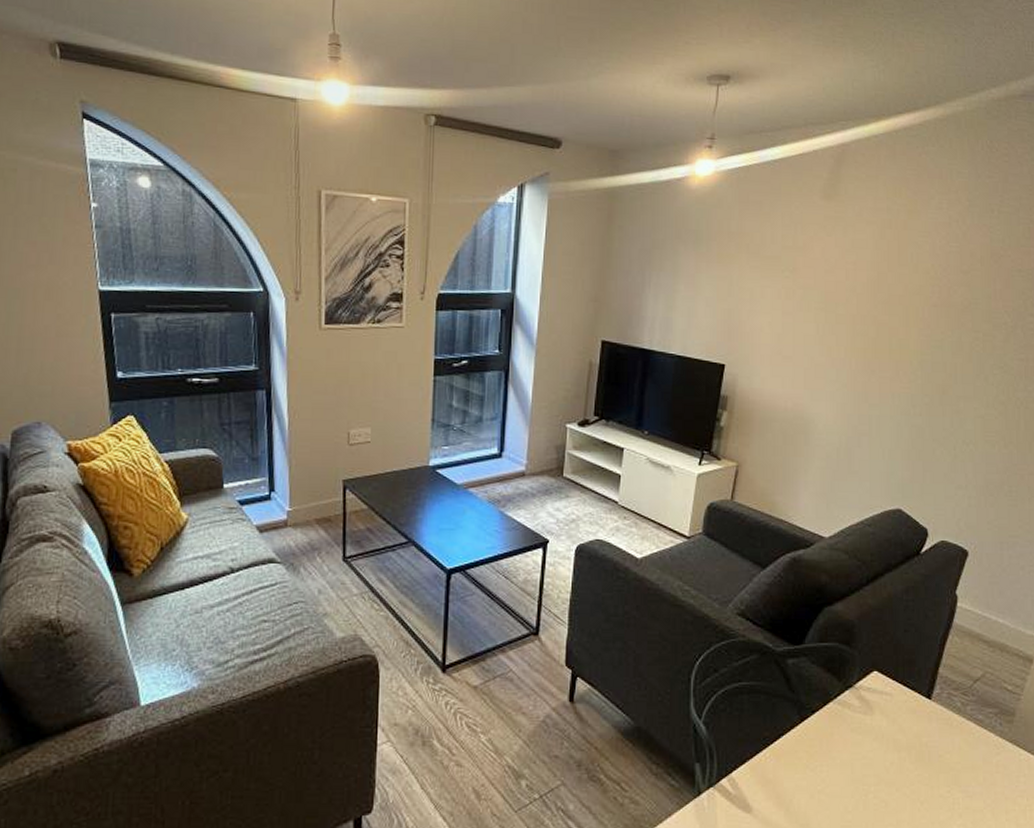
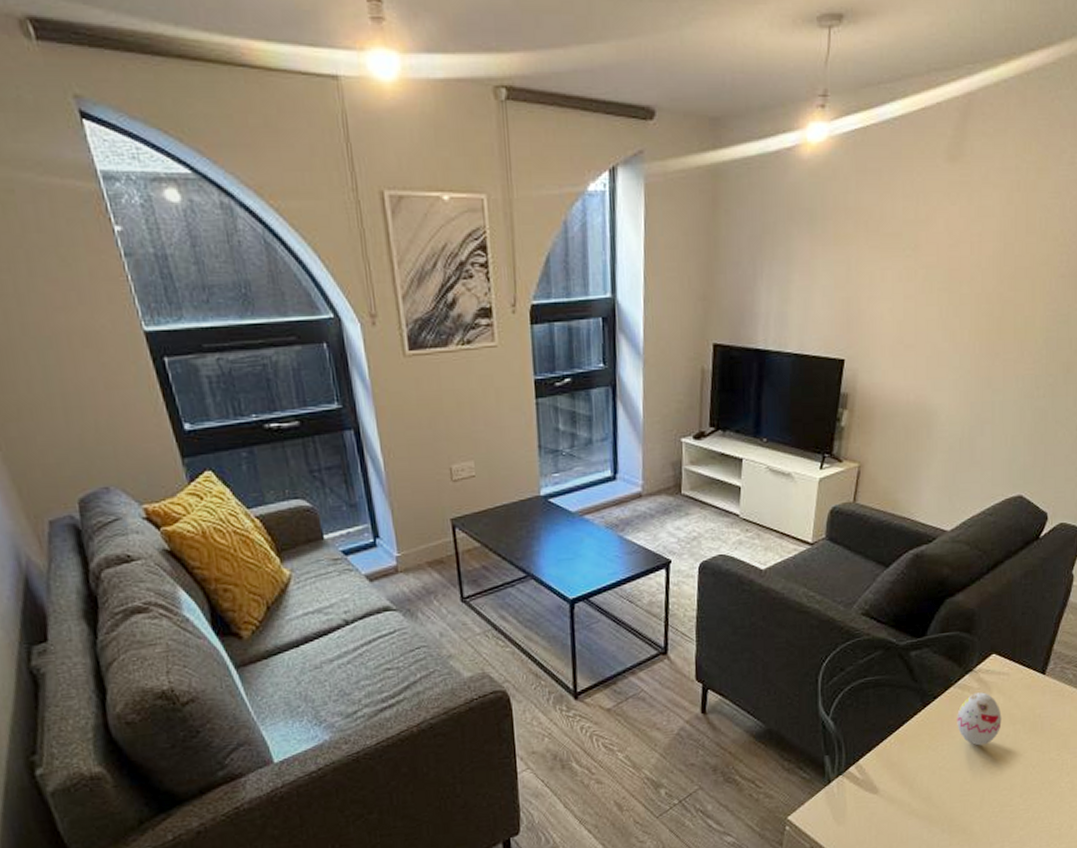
decorative egg: none [837,711,885,771] -> present [957,692,1002,746]

